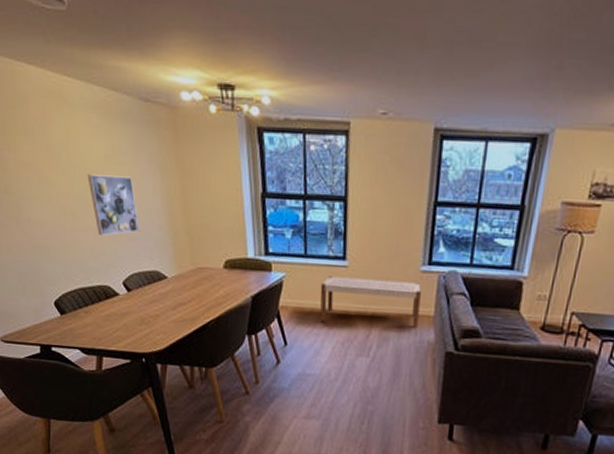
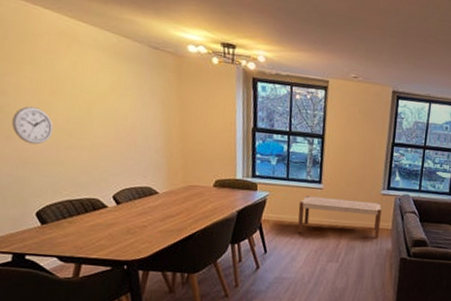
wall clock: none [18,185,57,228] -> present [12,106,54,145]
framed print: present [87,174,140,236] -> none [89,102,137,155]

